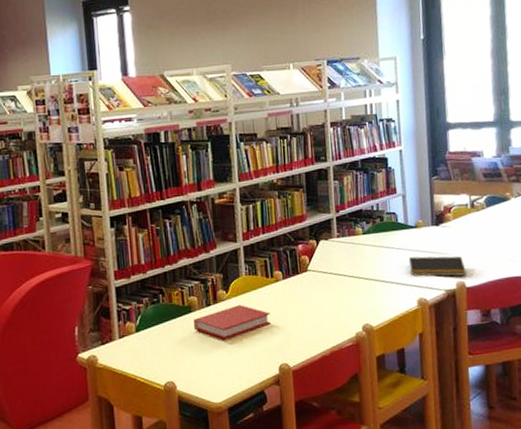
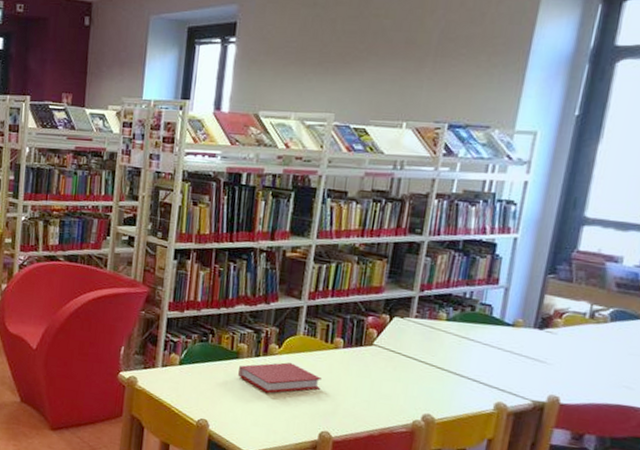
notepad: present [408,256,467,277] -> none [494,356,565,392]

